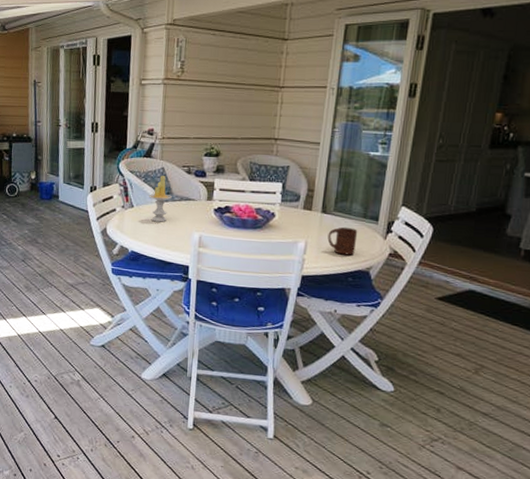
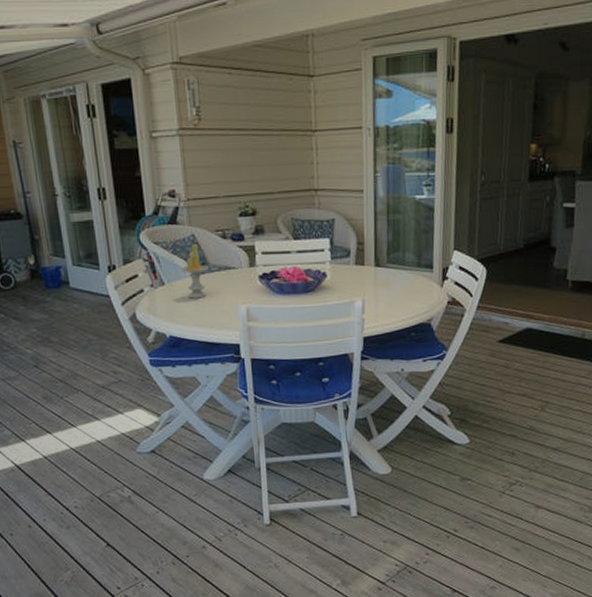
cup: present [327,227,358,256] -> none [384,279,415,309]

